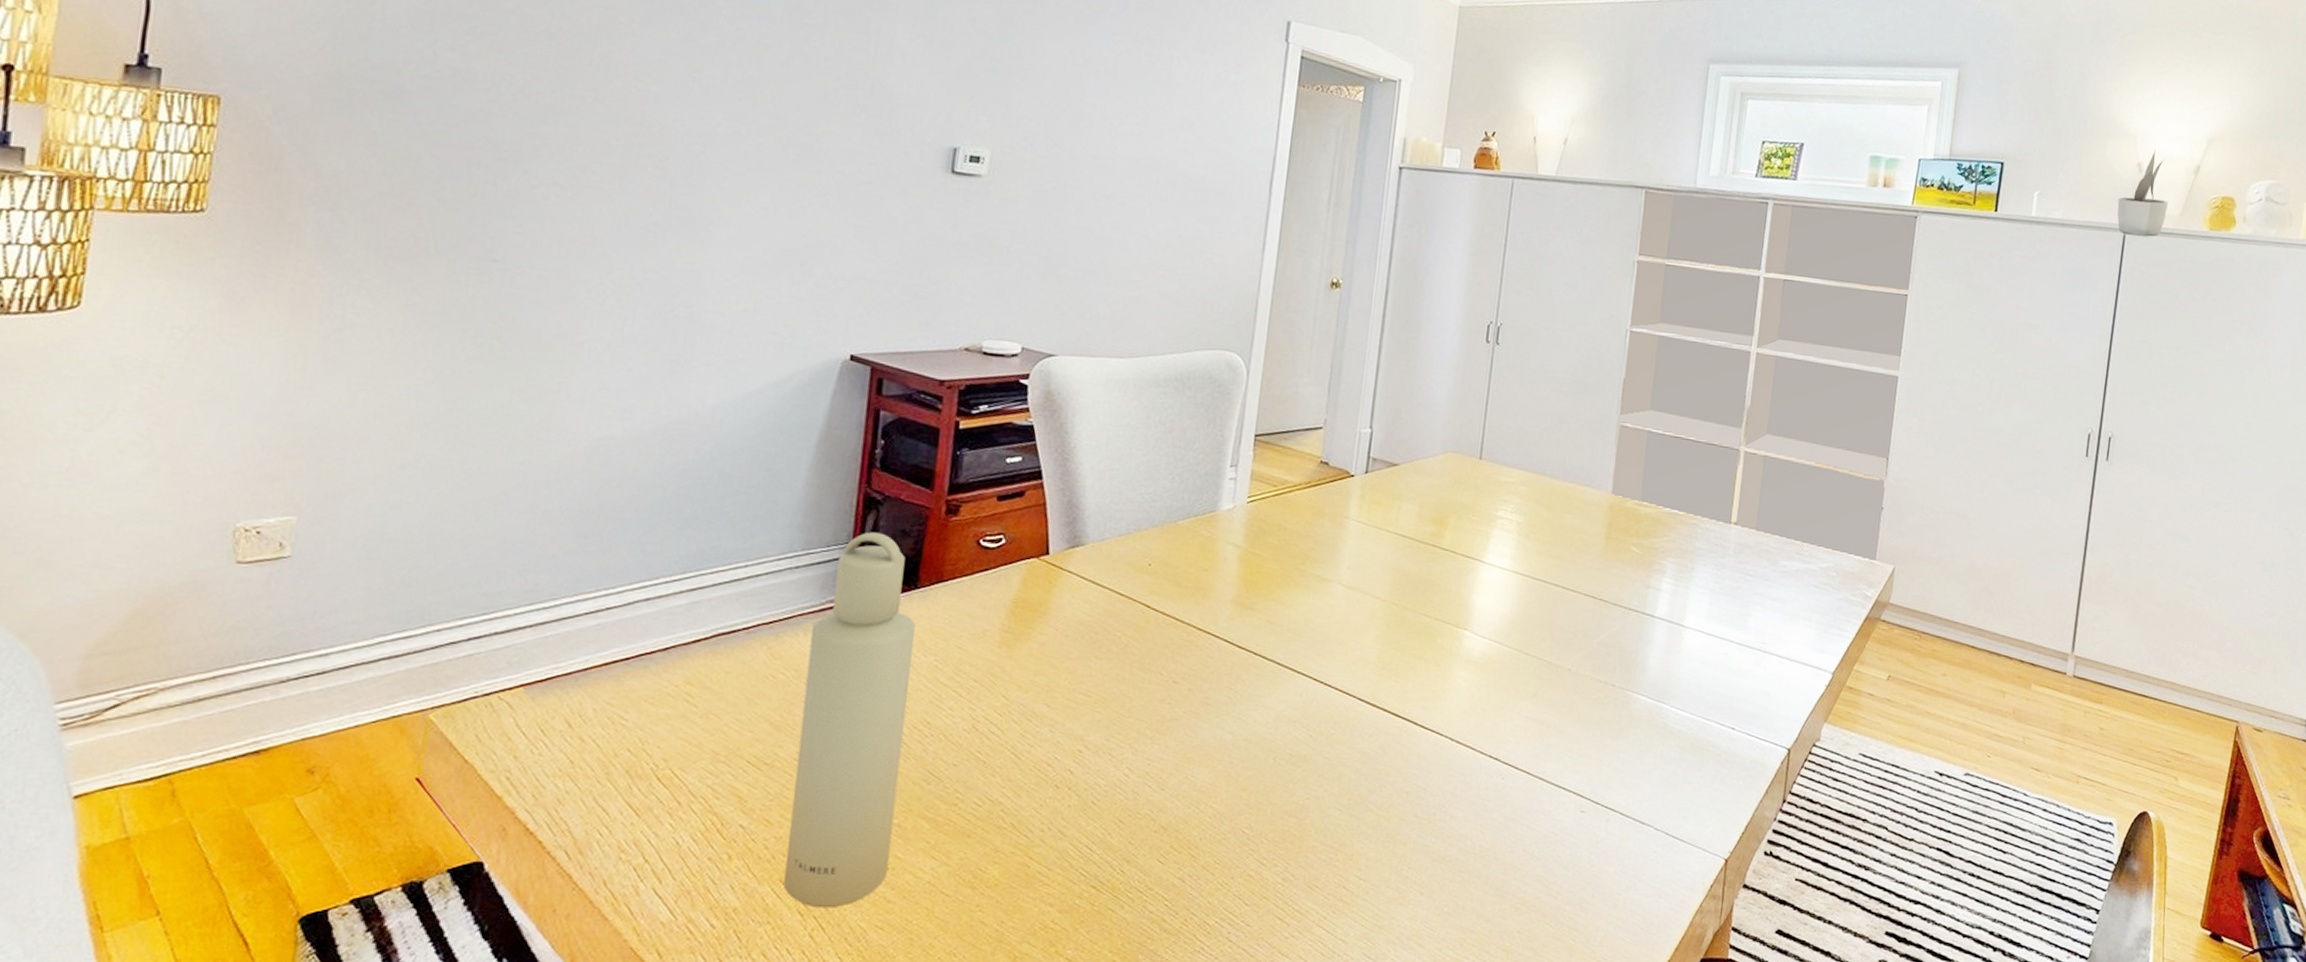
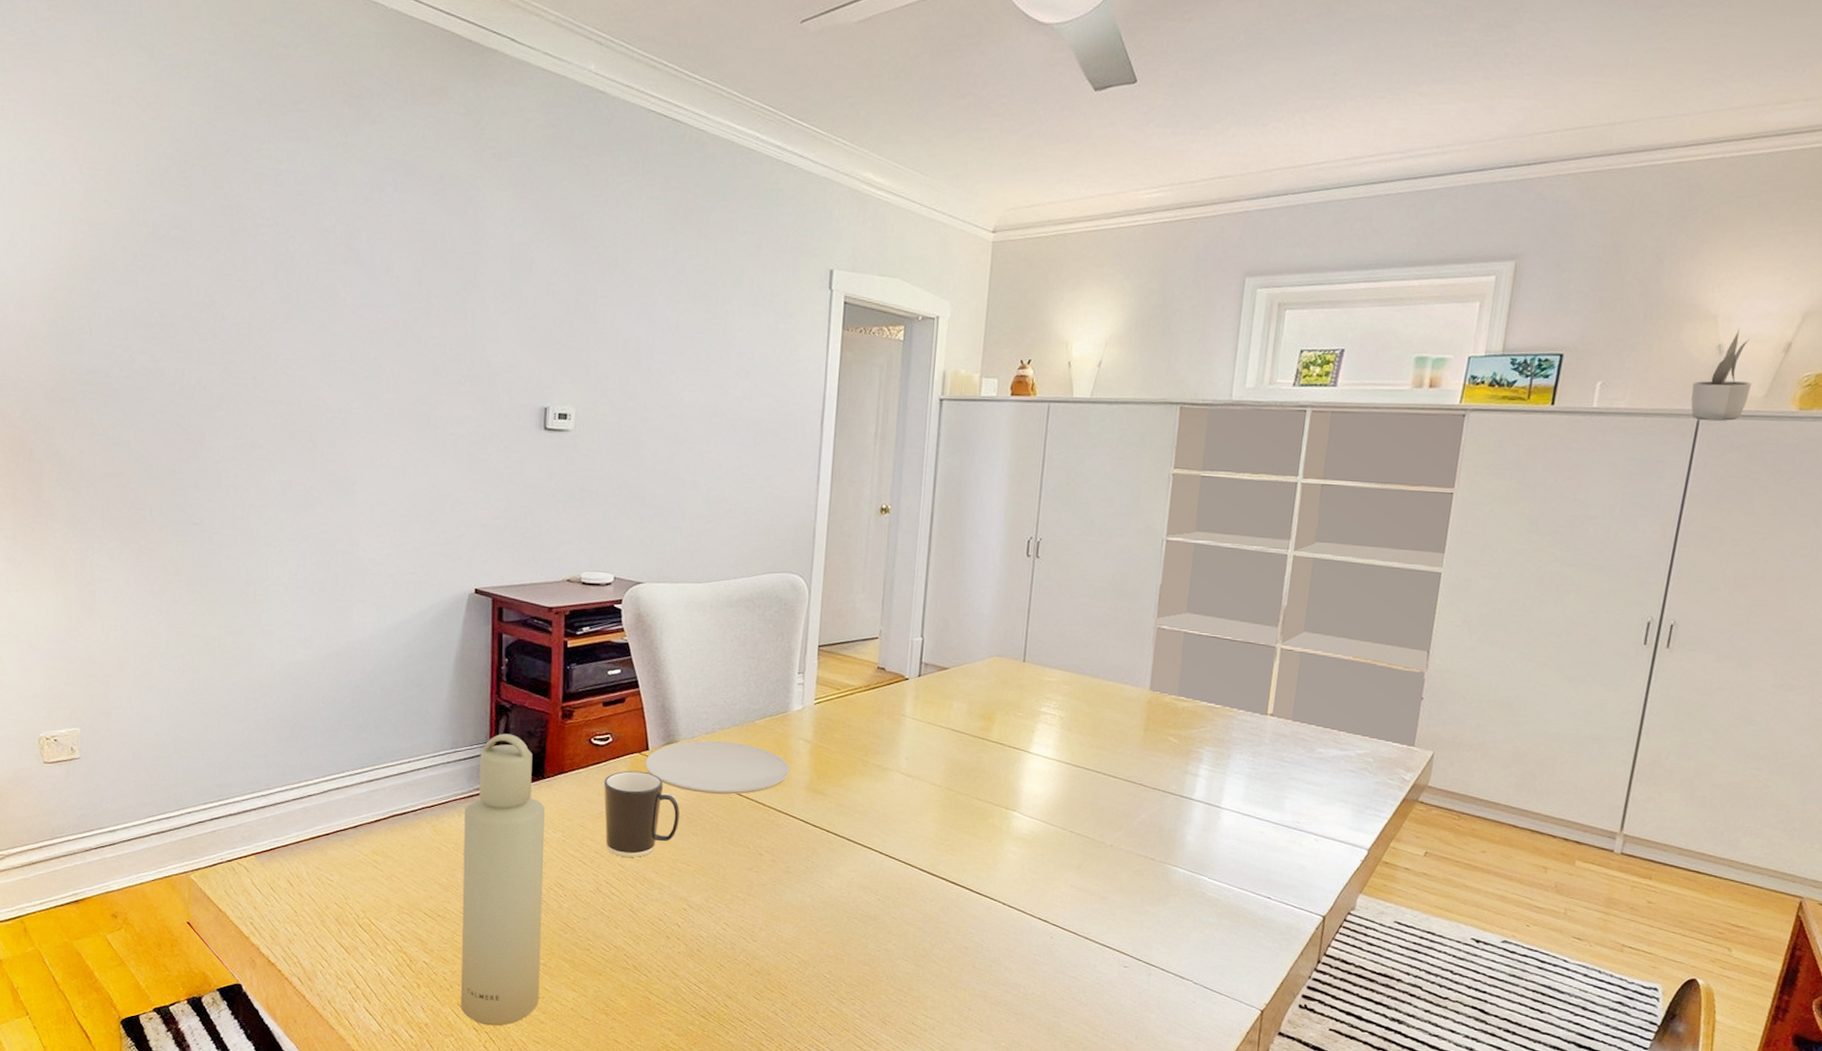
mug: none [988,579,1082,687] -> present [604,770,680,857]
plate: none [1043,544,1216,610] -> present [645,740,790,795]

